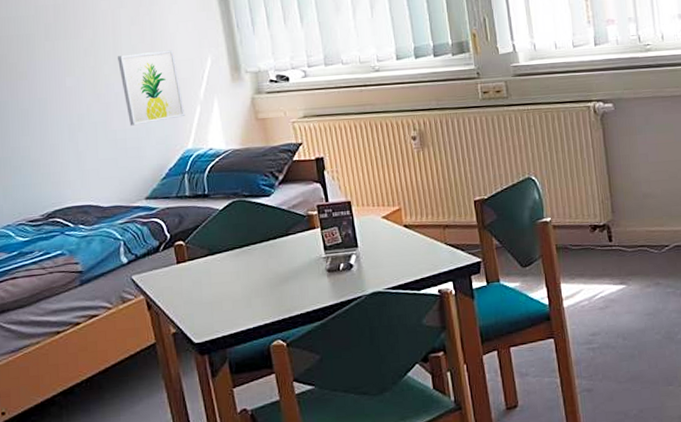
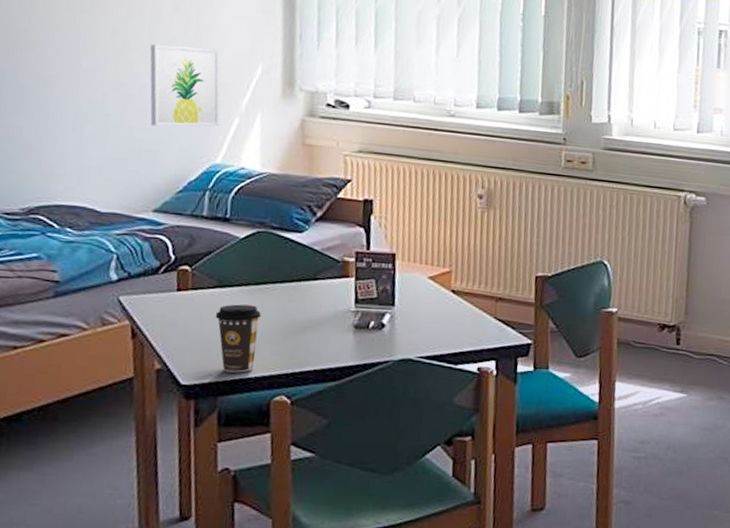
coffee cup: none [211,266,251,327] -> present [215,304,261,373]

